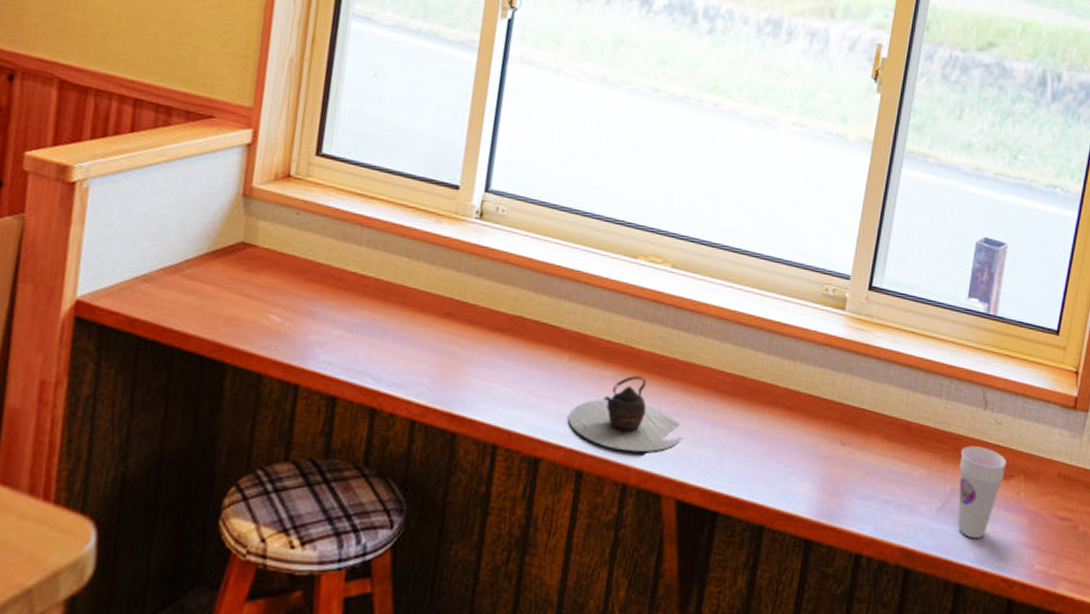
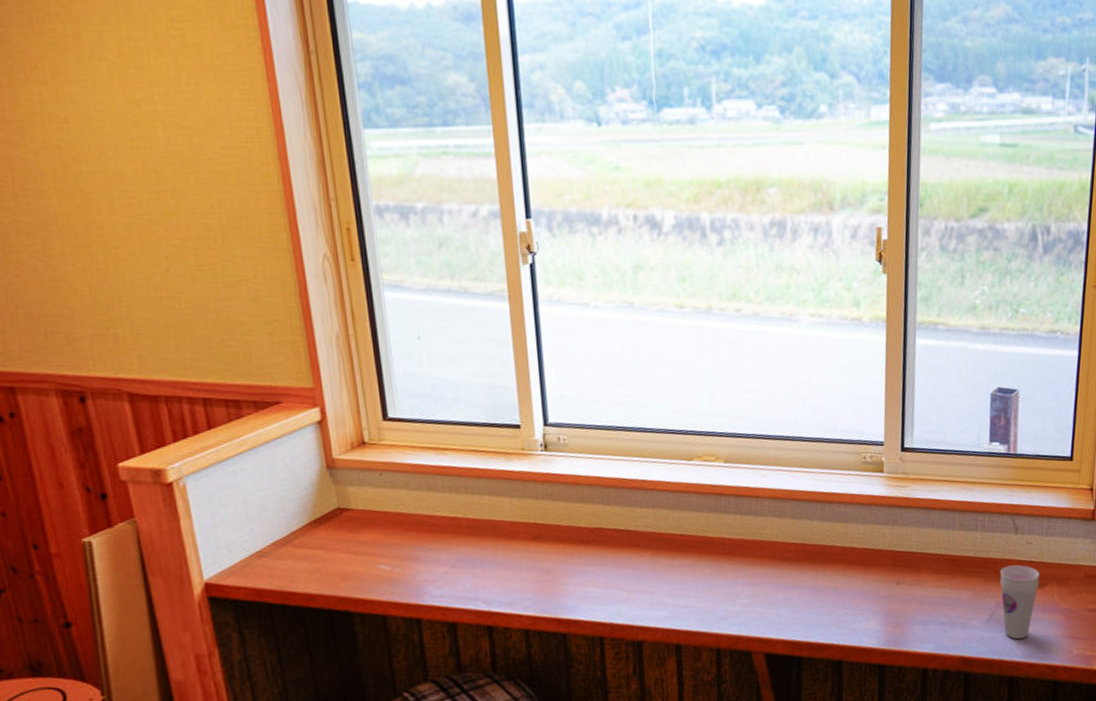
teapot: present [568,376,682,453] -> none [660,559,760,623]

